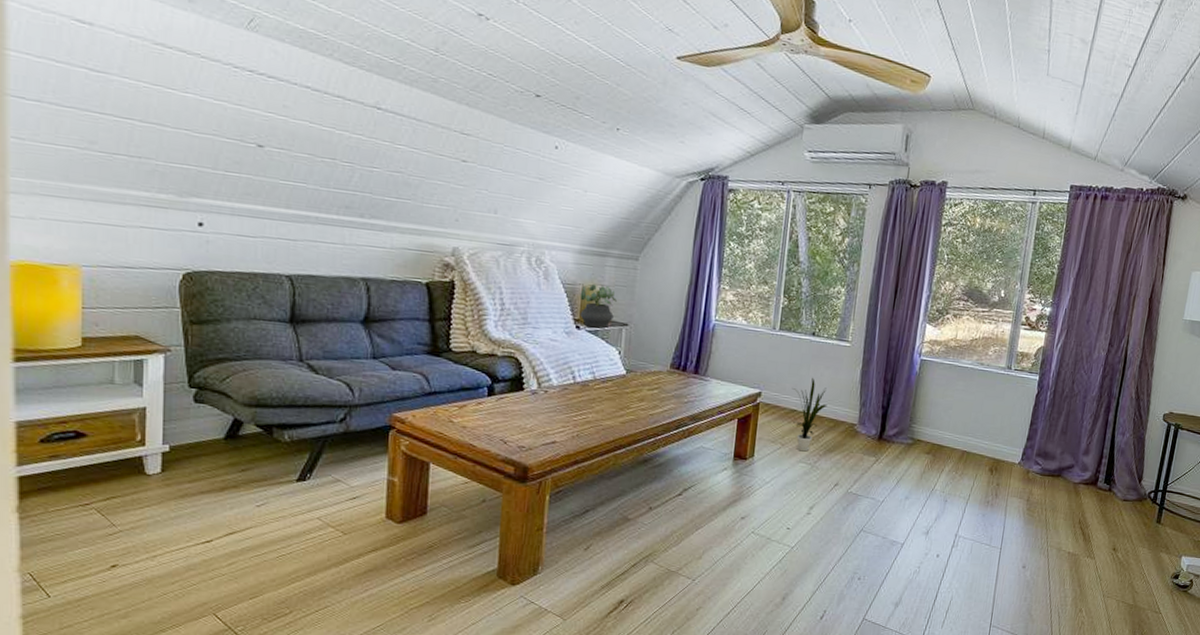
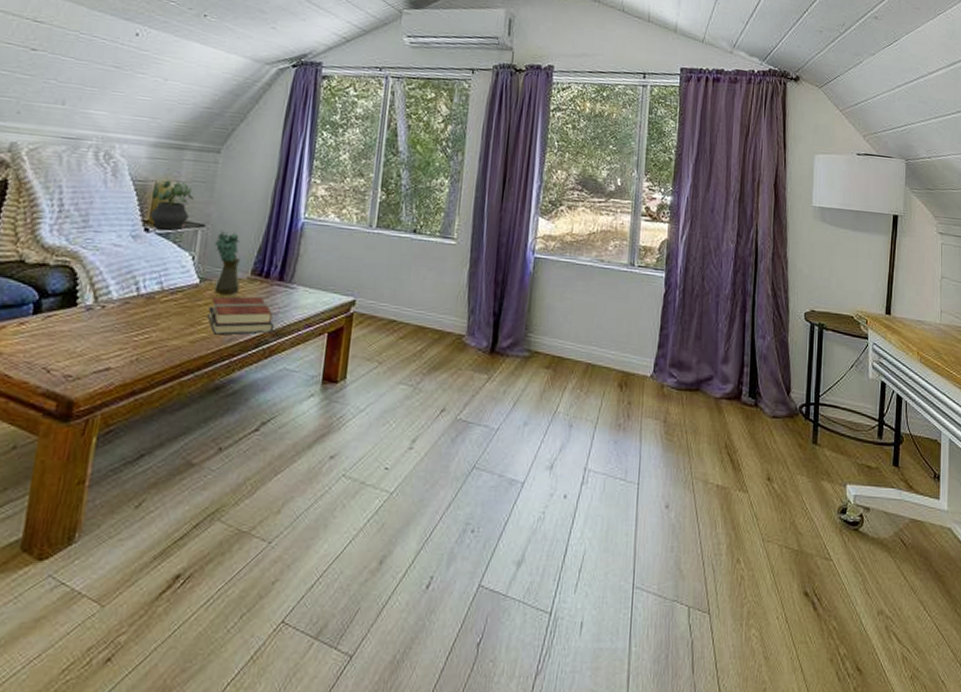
books: none [635,385,691,418] -> present [208,296,274,335]
vase: none [638,329,662,388] -> present [213,230,241,299]
house plant: present [792,377,827,452] -> none [390,281,431,371]

